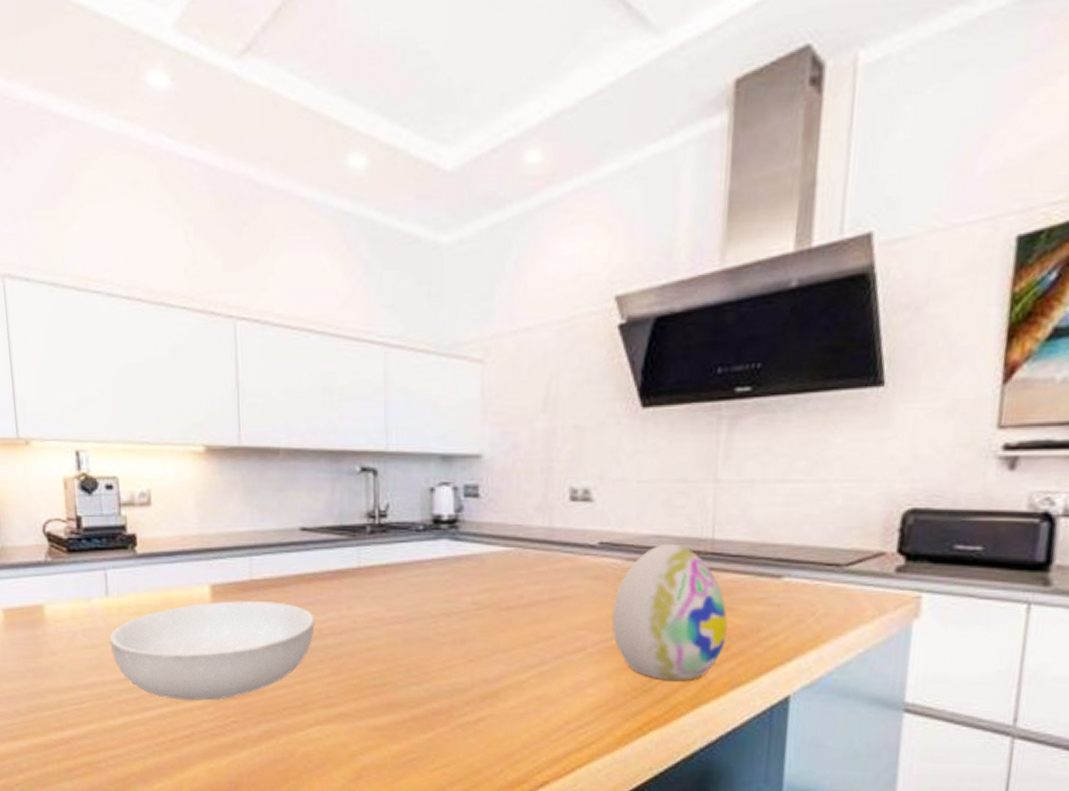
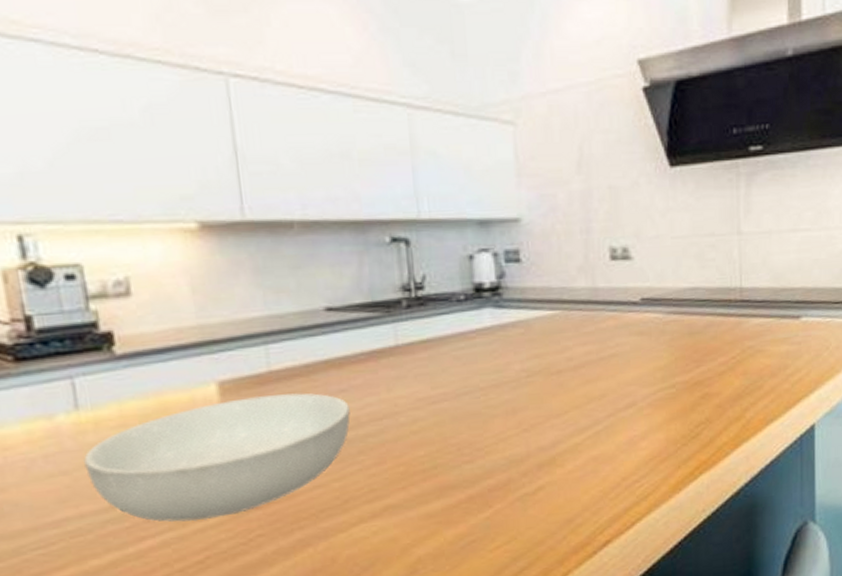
decorative egg: present [612,543,728,682] -> none [658,294,759,425]

